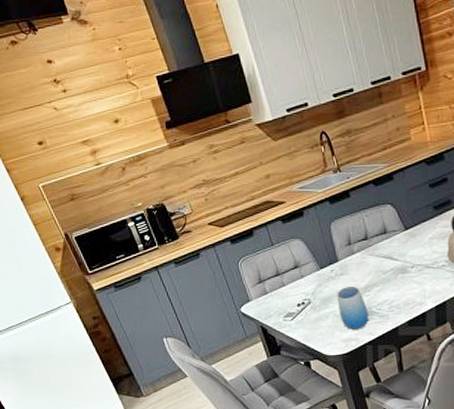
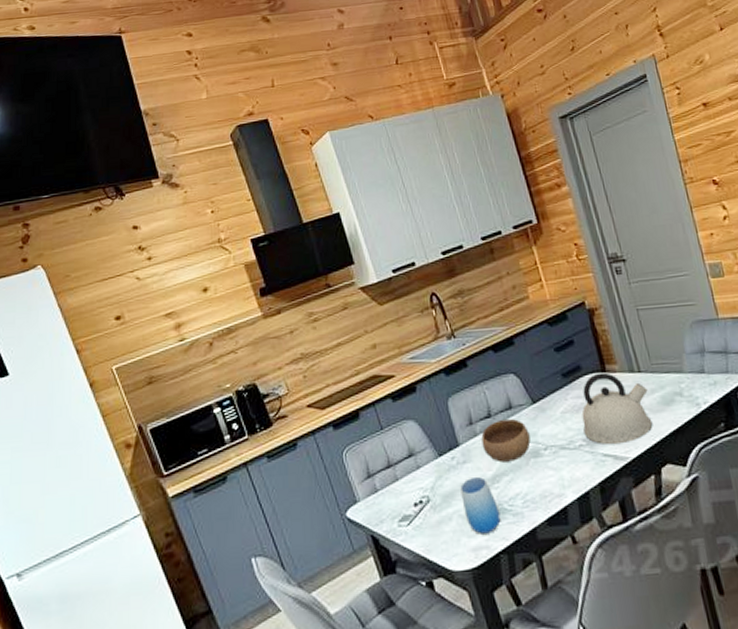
bowl: none [358,241,400,276] -> present [481,418,531,463]

